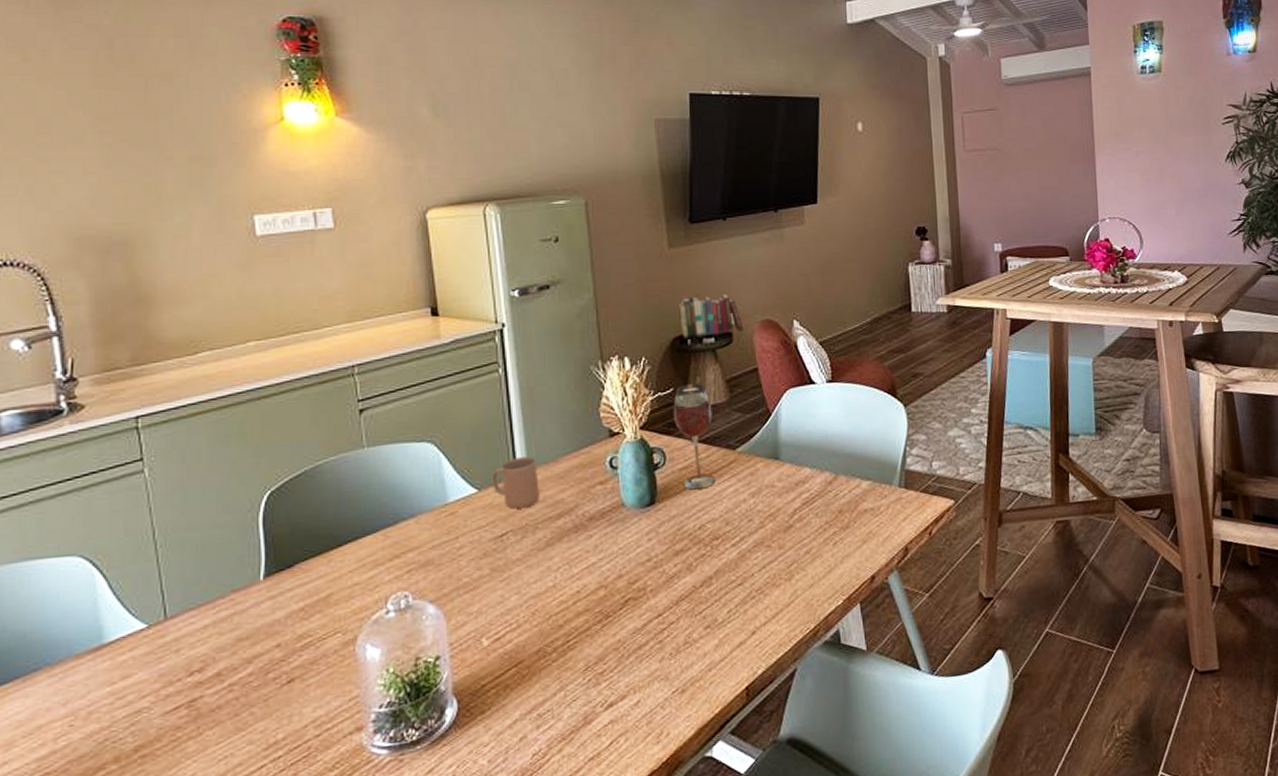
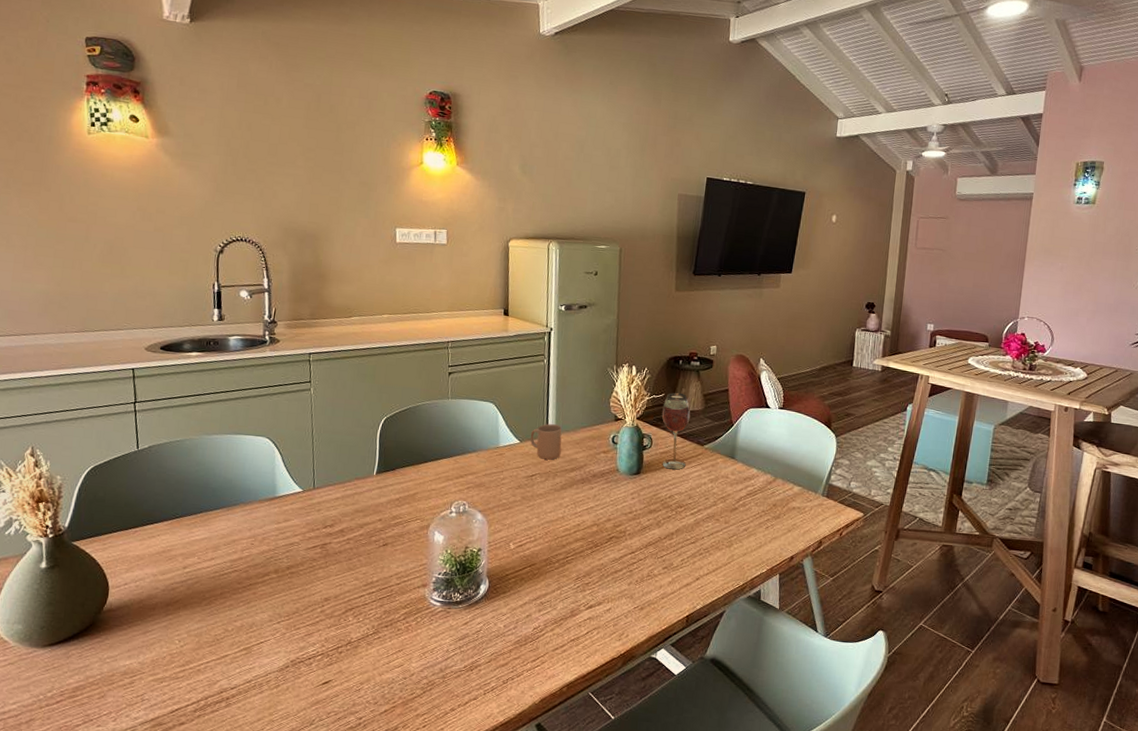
books: present [679,294,744,340] -> none [676,328,722,361]

